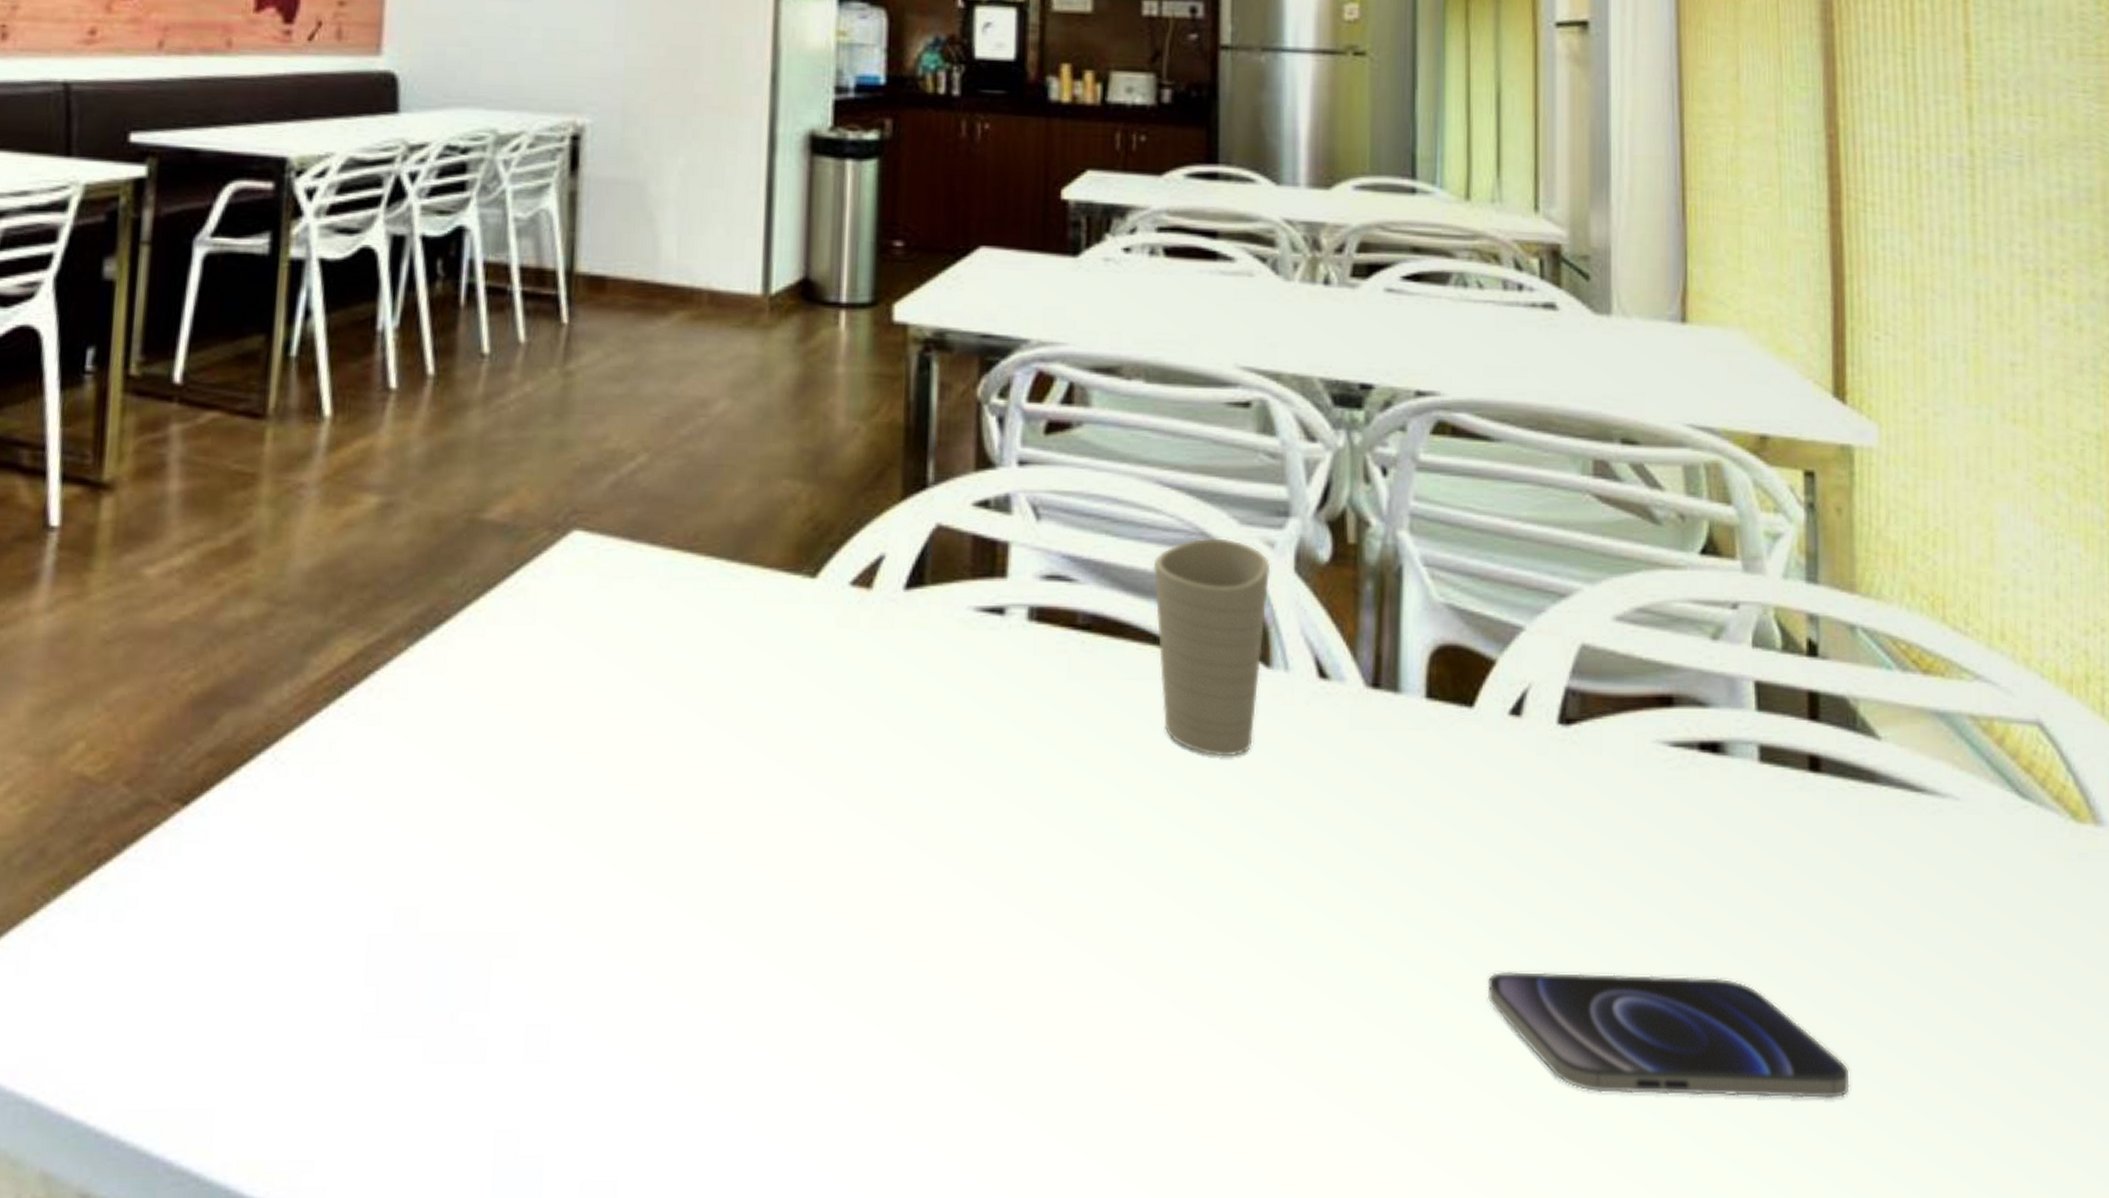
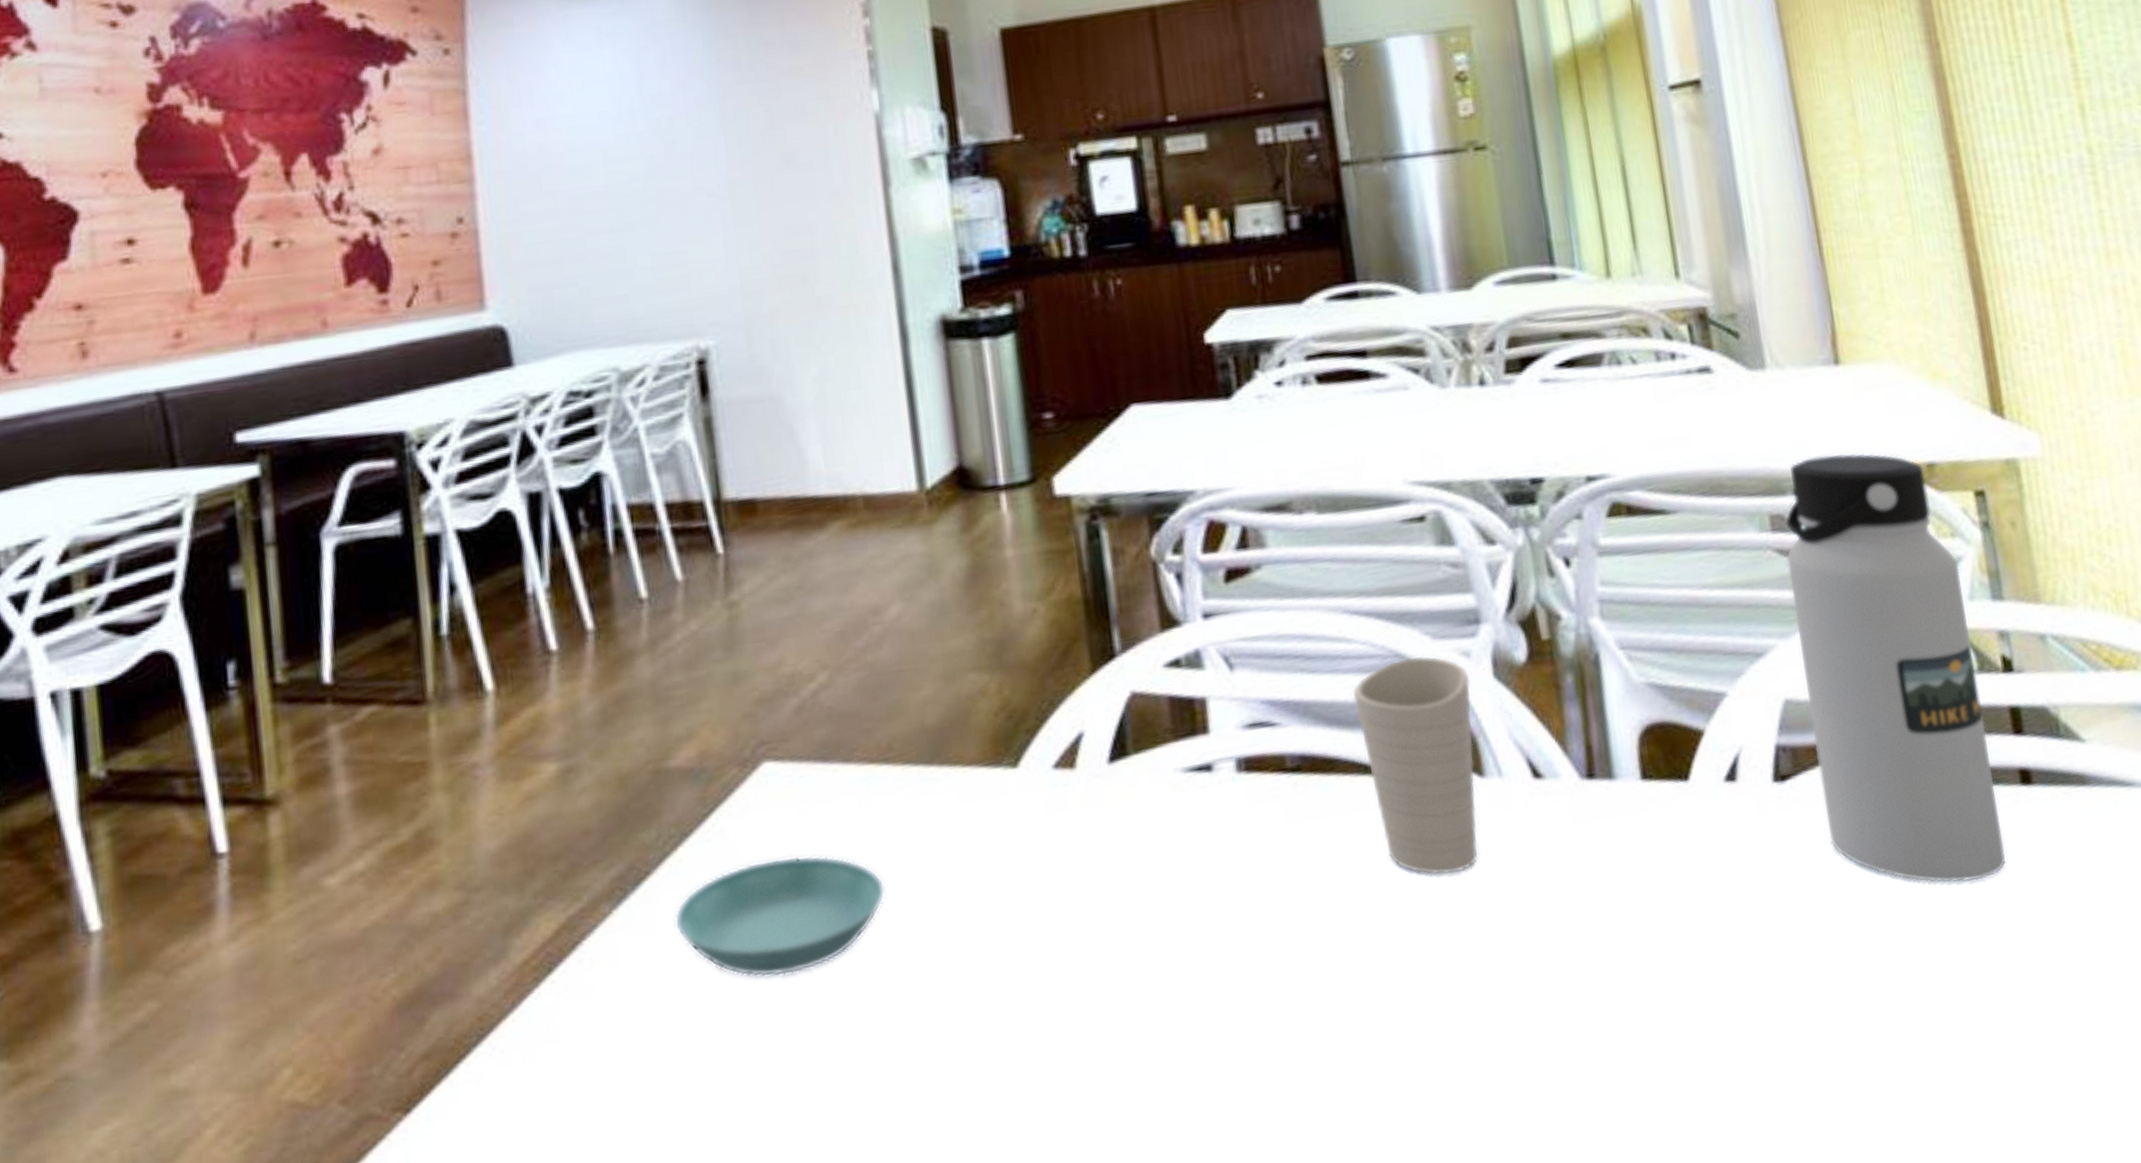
saucer: none [464,624,671,738] -> present [674,855,886,978]
smartphone: present [1488,972,1850,1098] -> none [1743,1002,2105,1137]
water bottle: none [1605,410,1783,858] -> present [1785,453,2007,883]

